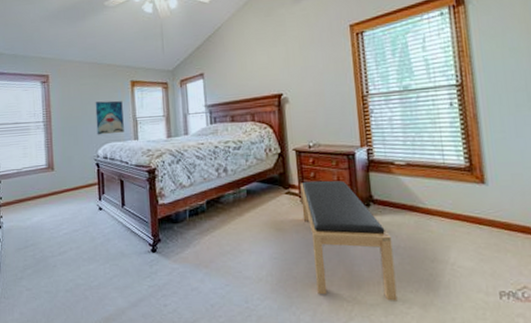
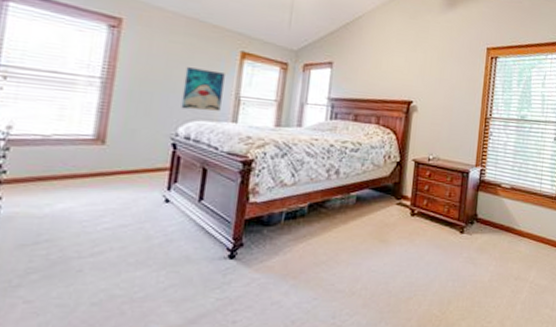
bench: present [300,180,398,301] -> none [409,193,486,316]

